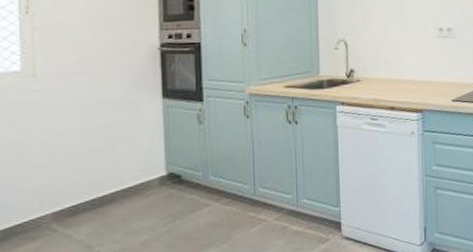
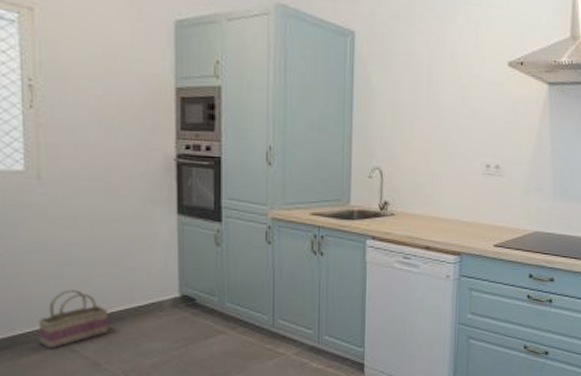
basket: none [33,177,101,237] -> present [38,289,109,349]

